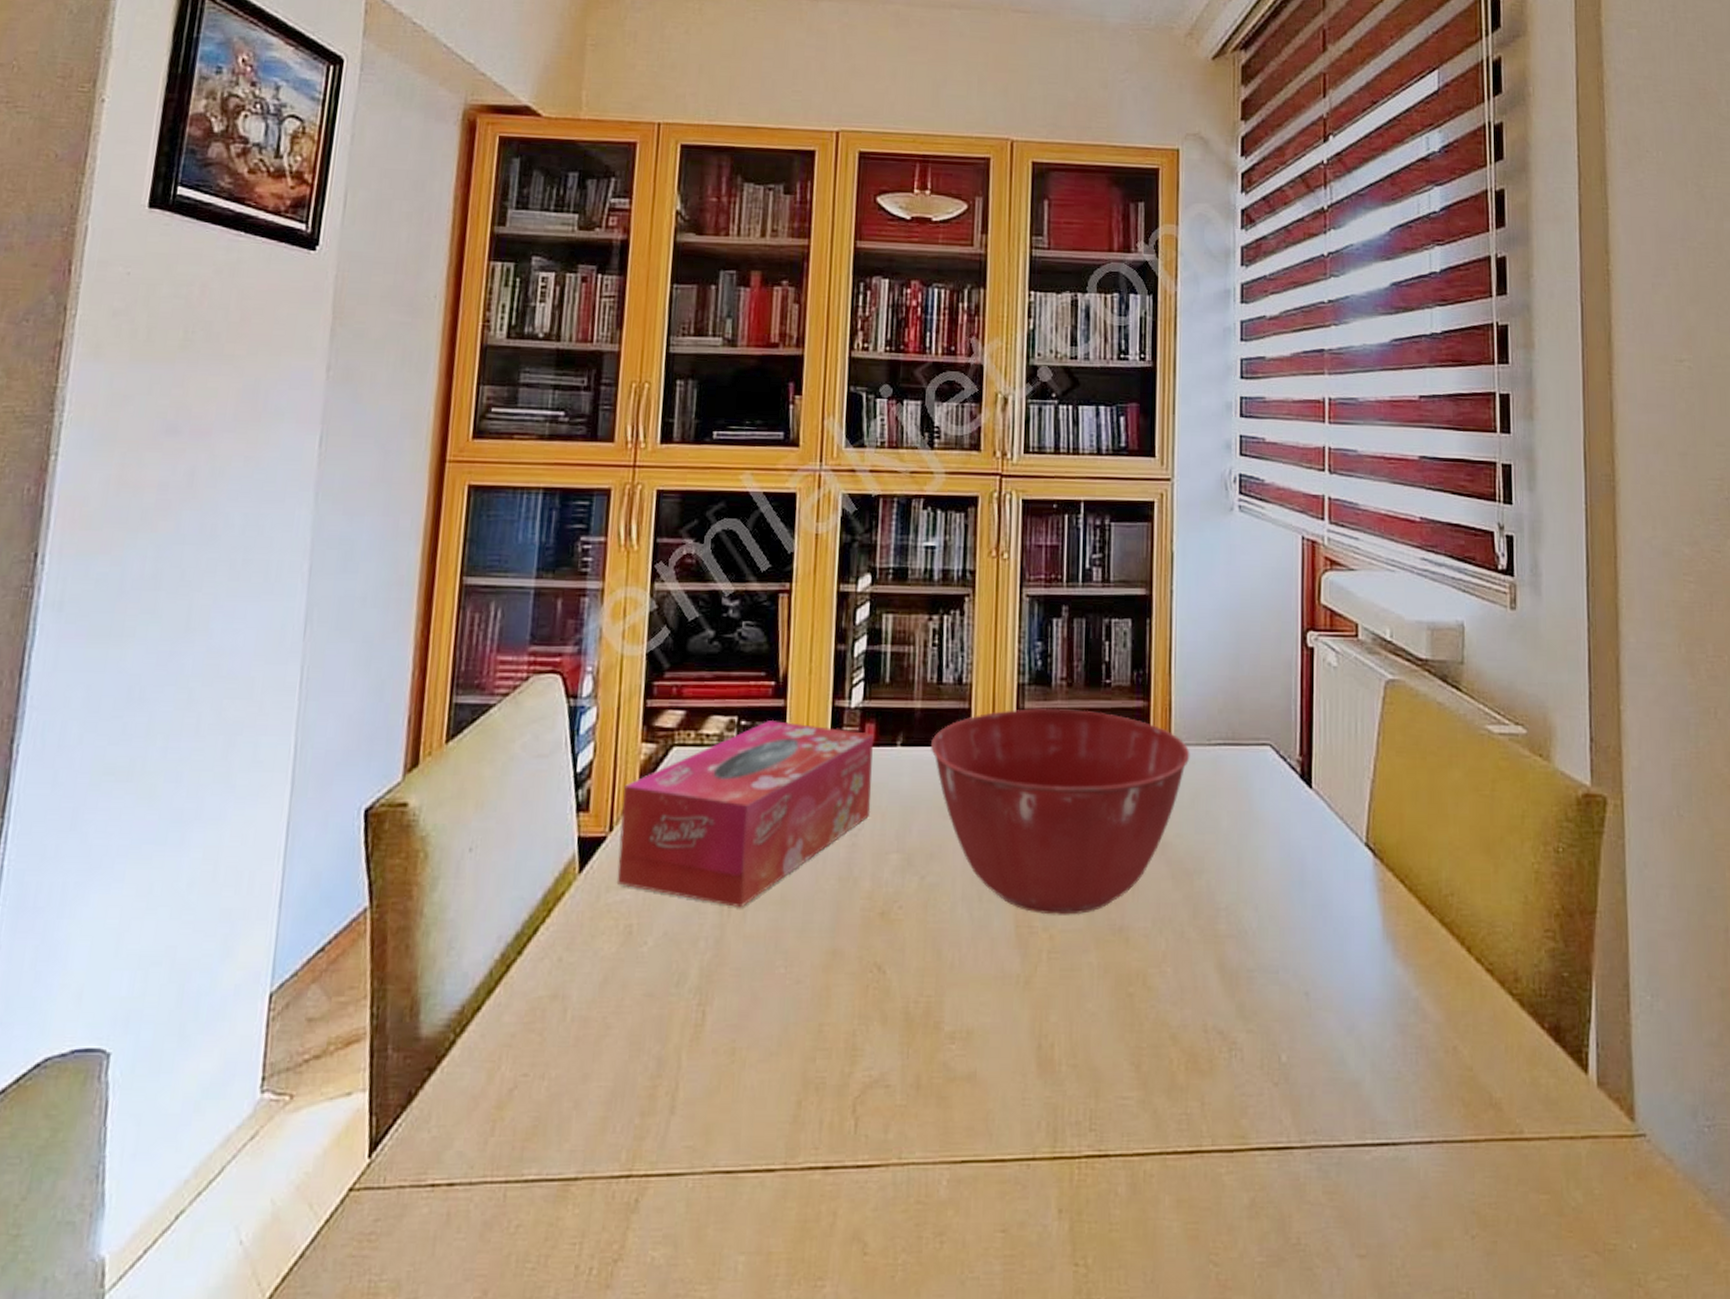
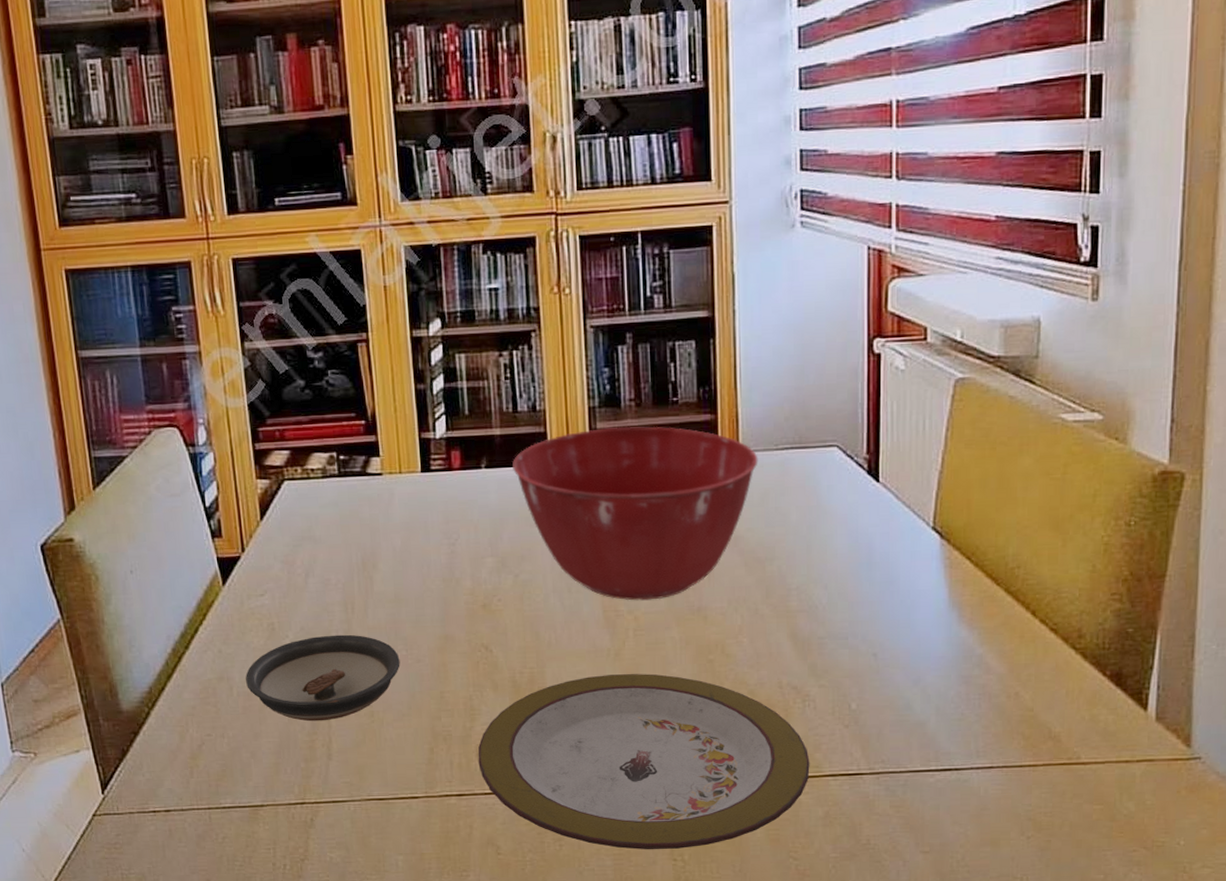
saucer: none [585,943,777,1060] -> present [246,634,400,722]
tissue box: present [616,721,873,907] -> none [248,454,464,606]
plate: none [853,1008,1235,1250] -> present [478,674,810,850]

